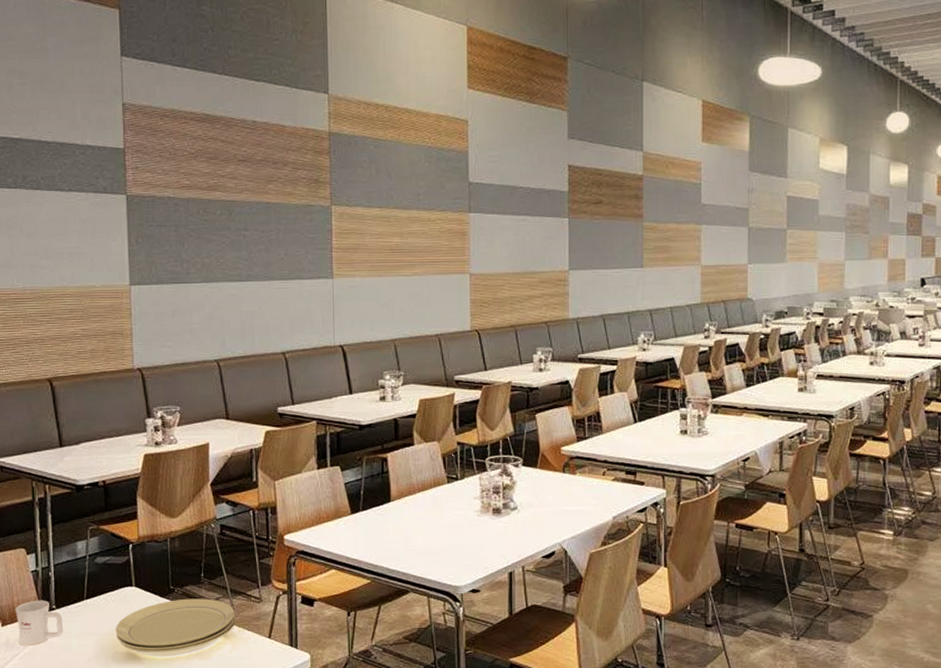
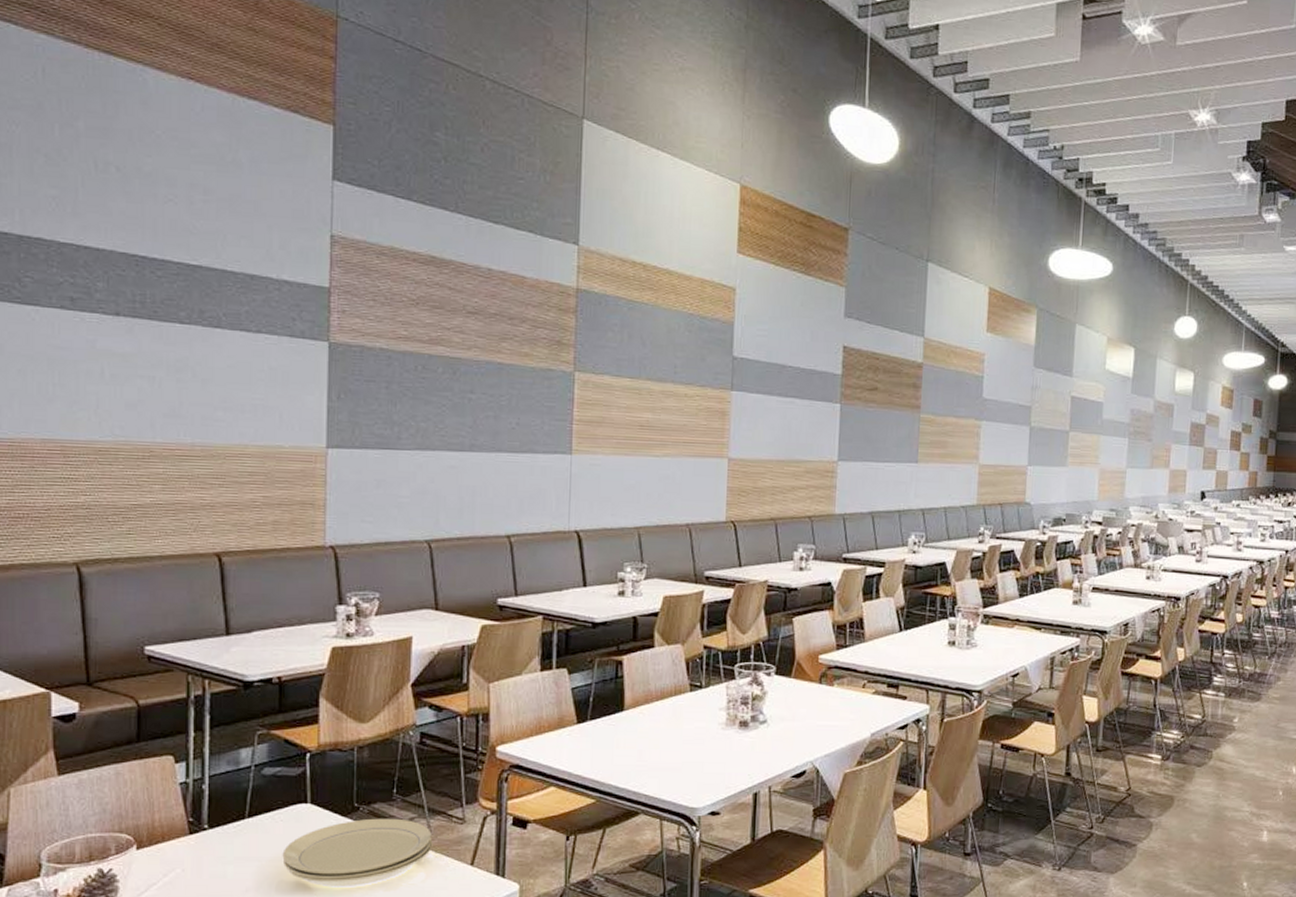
mug: present [15,600,64,647] -> none [155,818,217,874]

